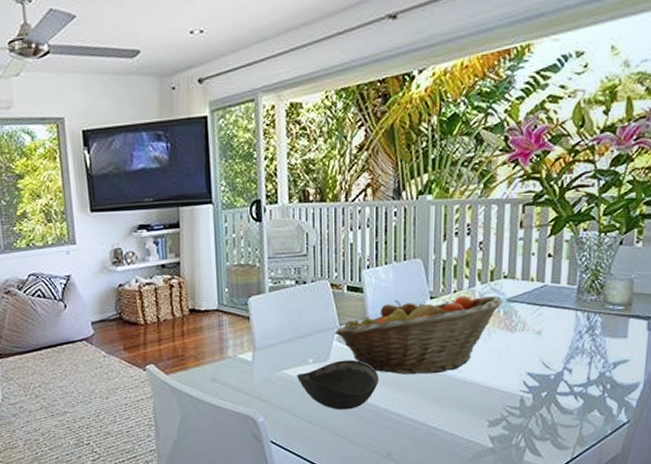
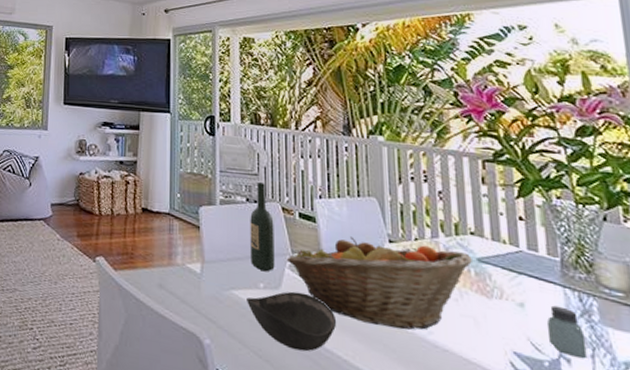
wine bottle: none [299,262,323,347] -> present [250,182,275,271]
saltshaker: none [556,327,587,367] -> present [547,305,588,360]

